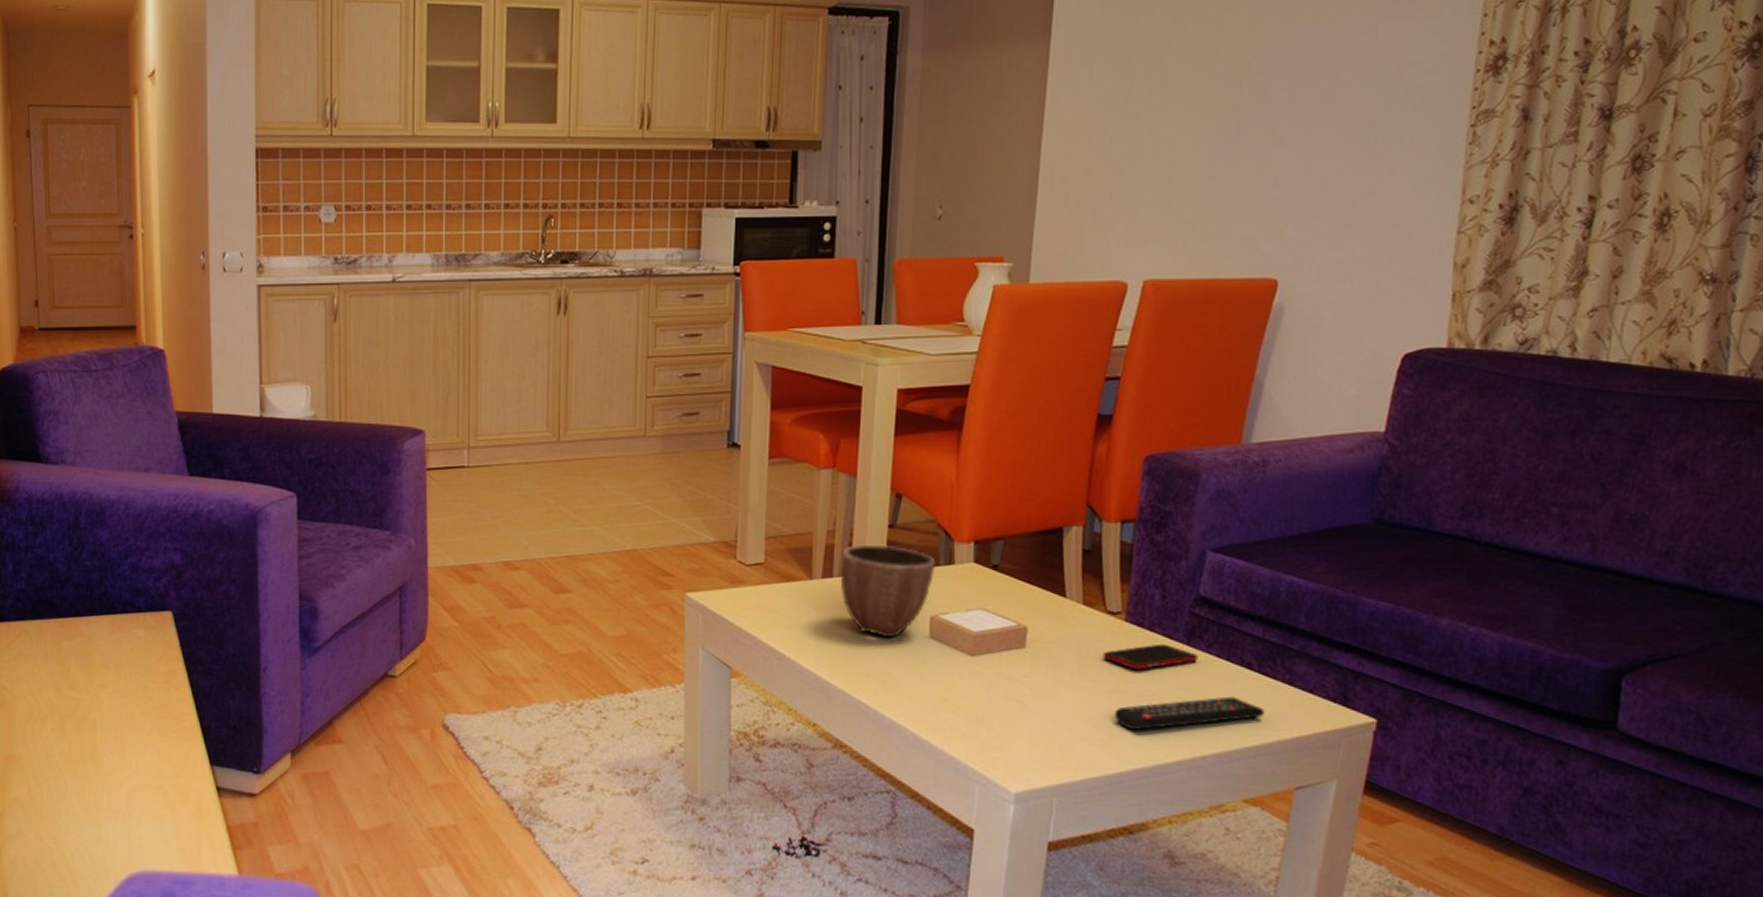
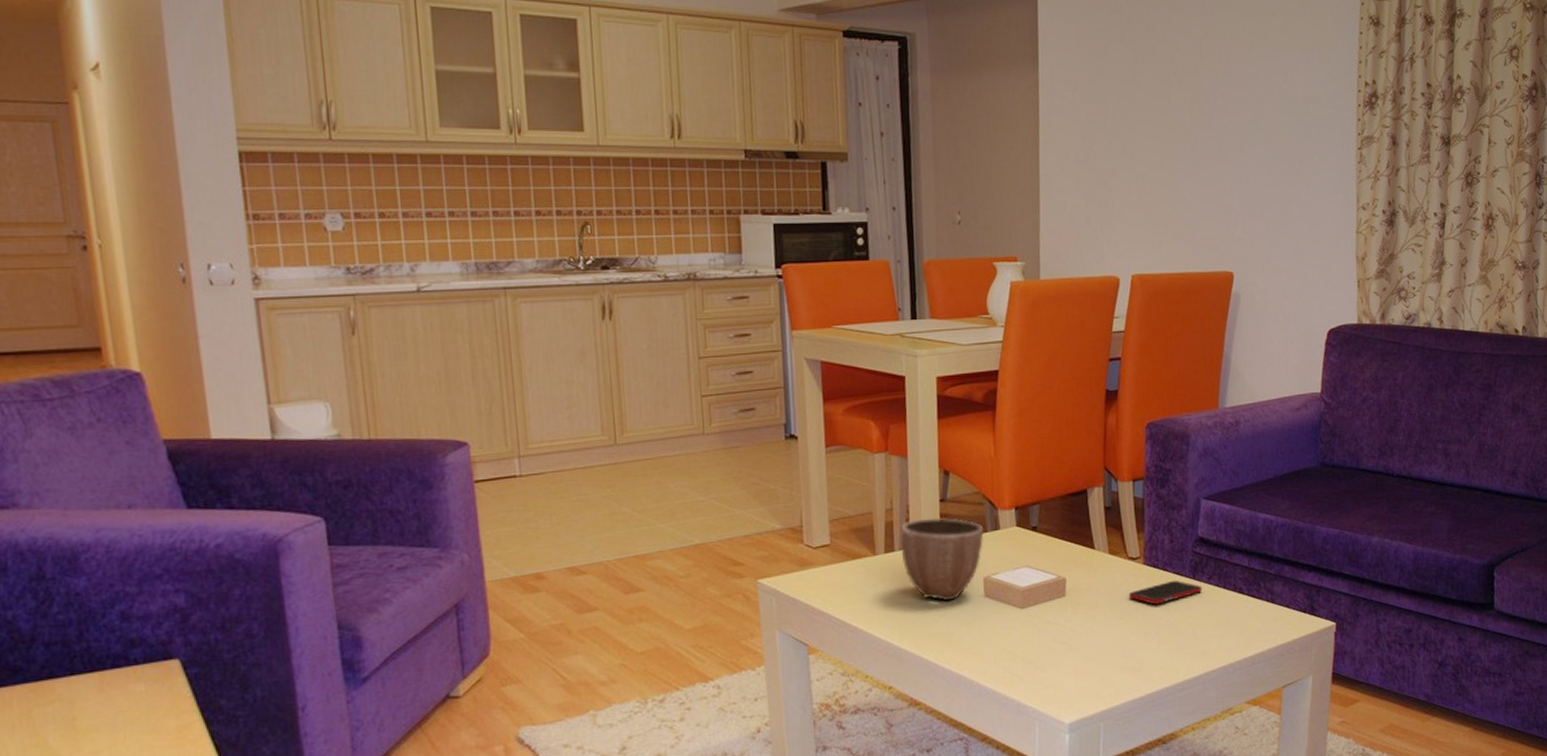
remote control: present [1115,696,1265,731] -> none [1142,617,1256,656]

